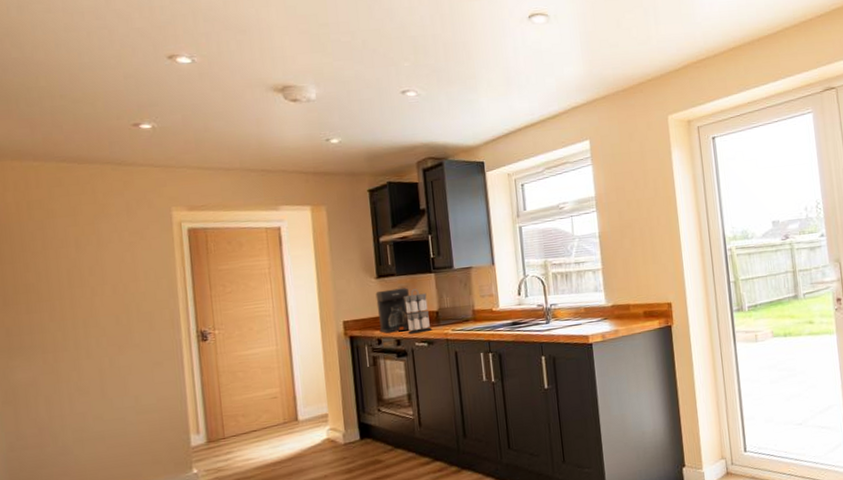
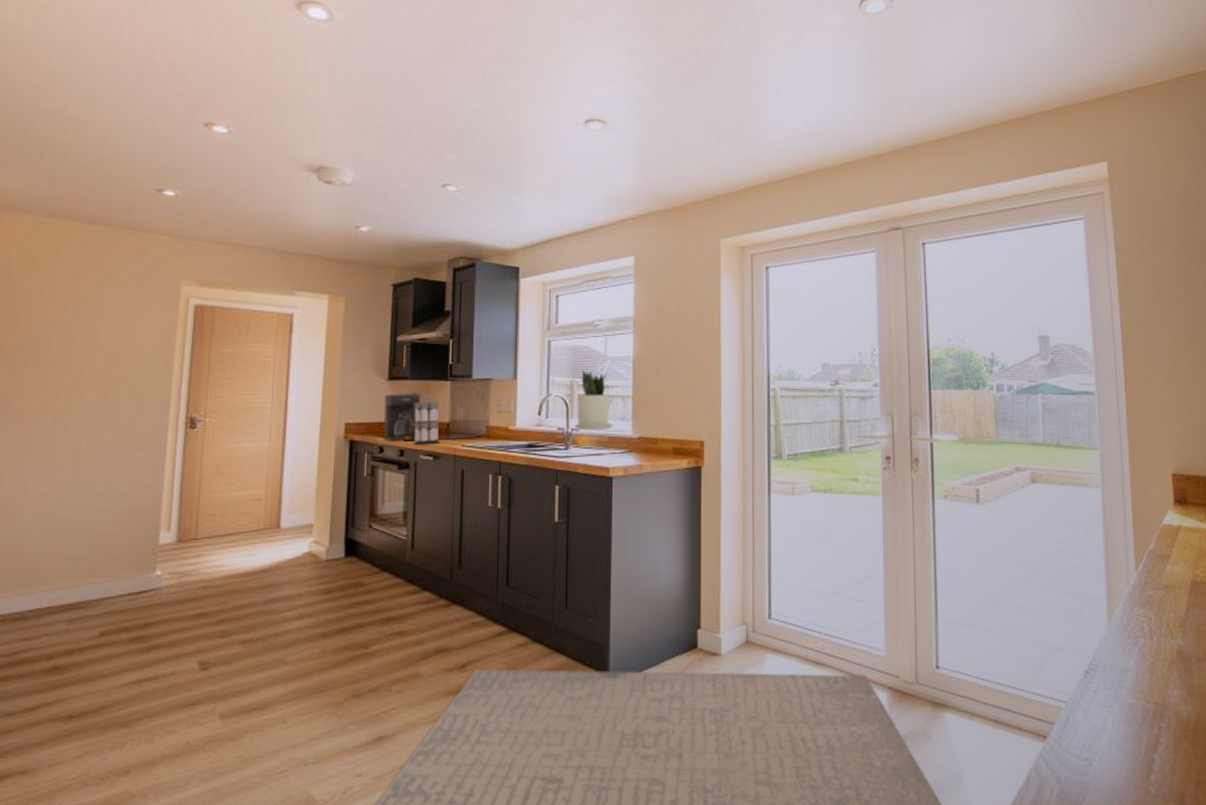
planter: none [552,248,588,305] -> present [574,370,614,430]

